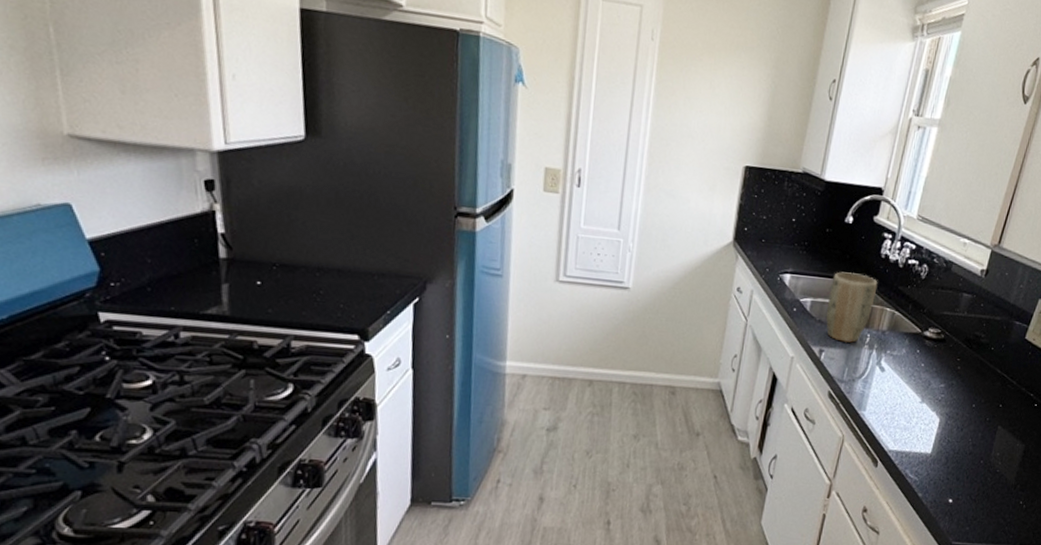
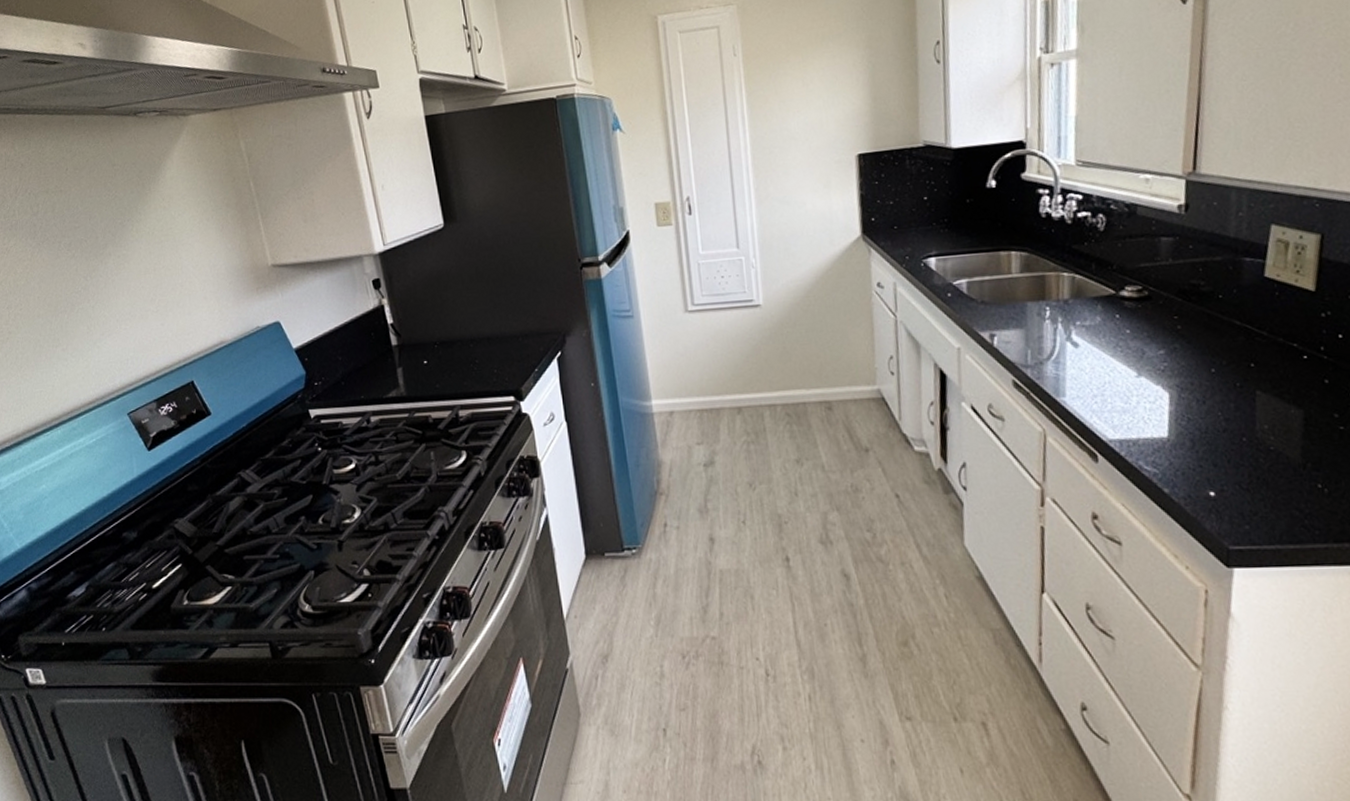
plant pot: present [826,272,878,343] -> none [986,240,1046,322]

